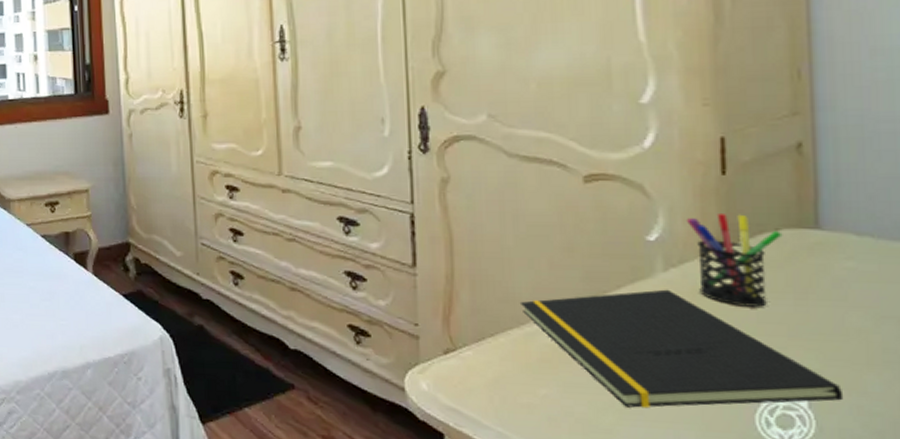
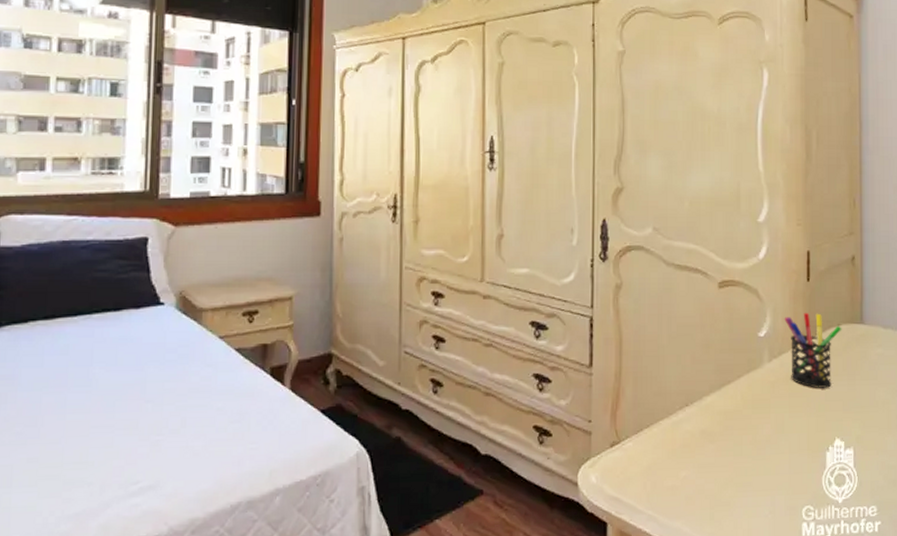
notepad: present [519,289,844,409] -> none [669,377,874,481]

